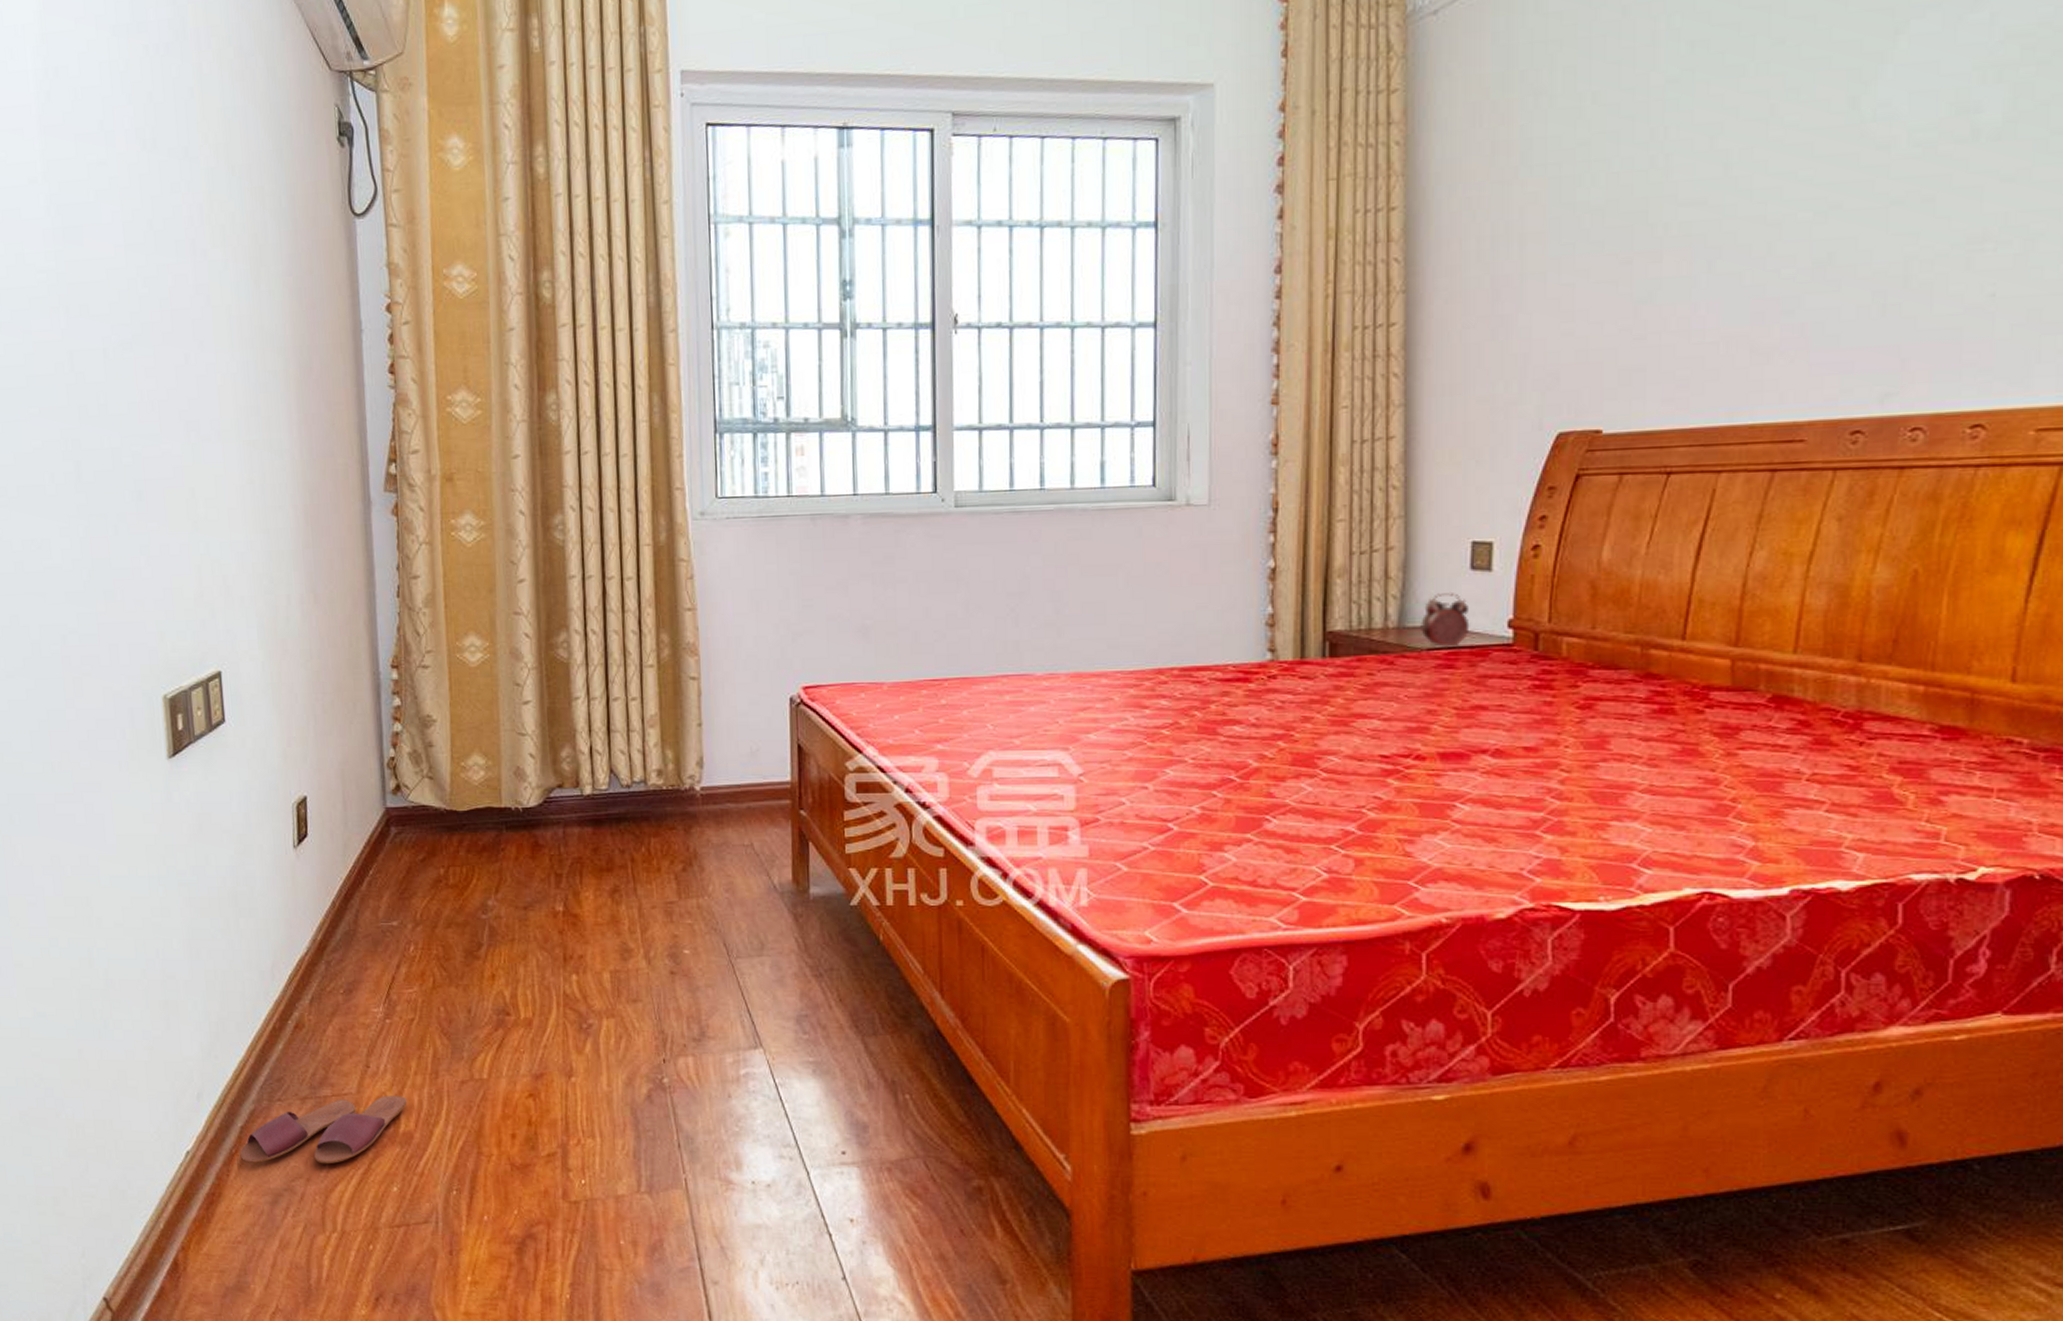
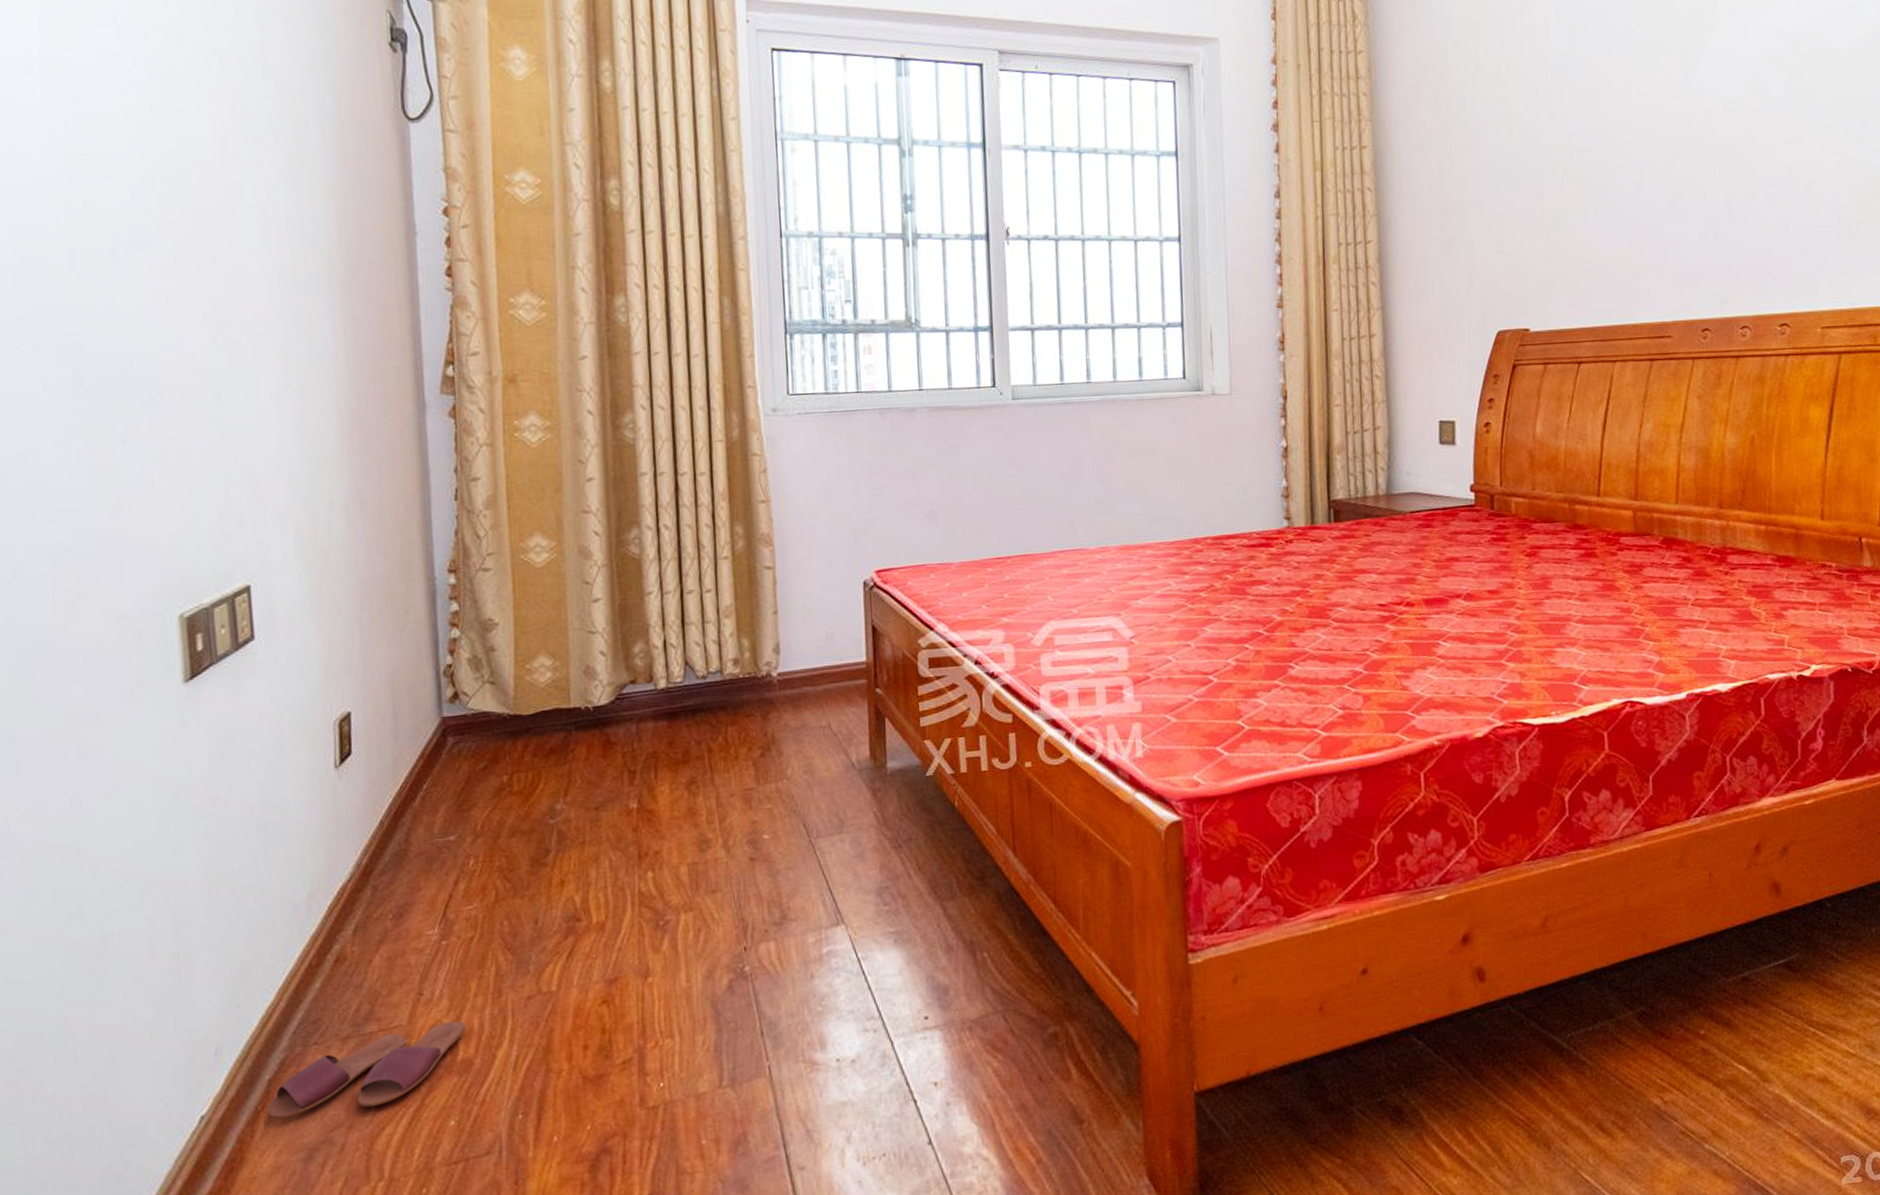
alarm clock: present [1421,593,1470,650] -> none [1404,464,1442,512]

